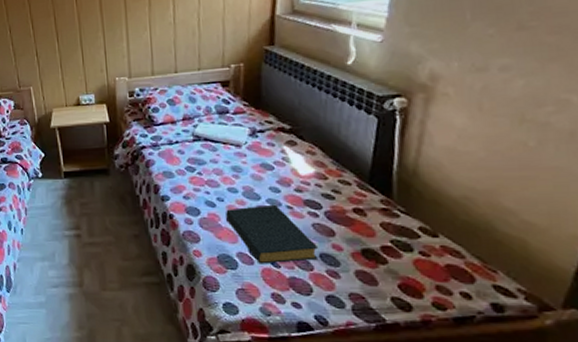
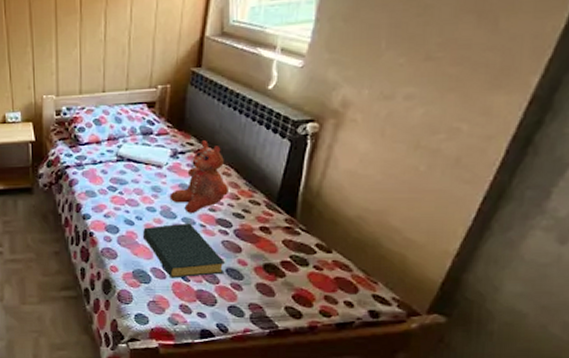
stuffed bear: none [251,118,316,194] -> present [169,140,230,213]

